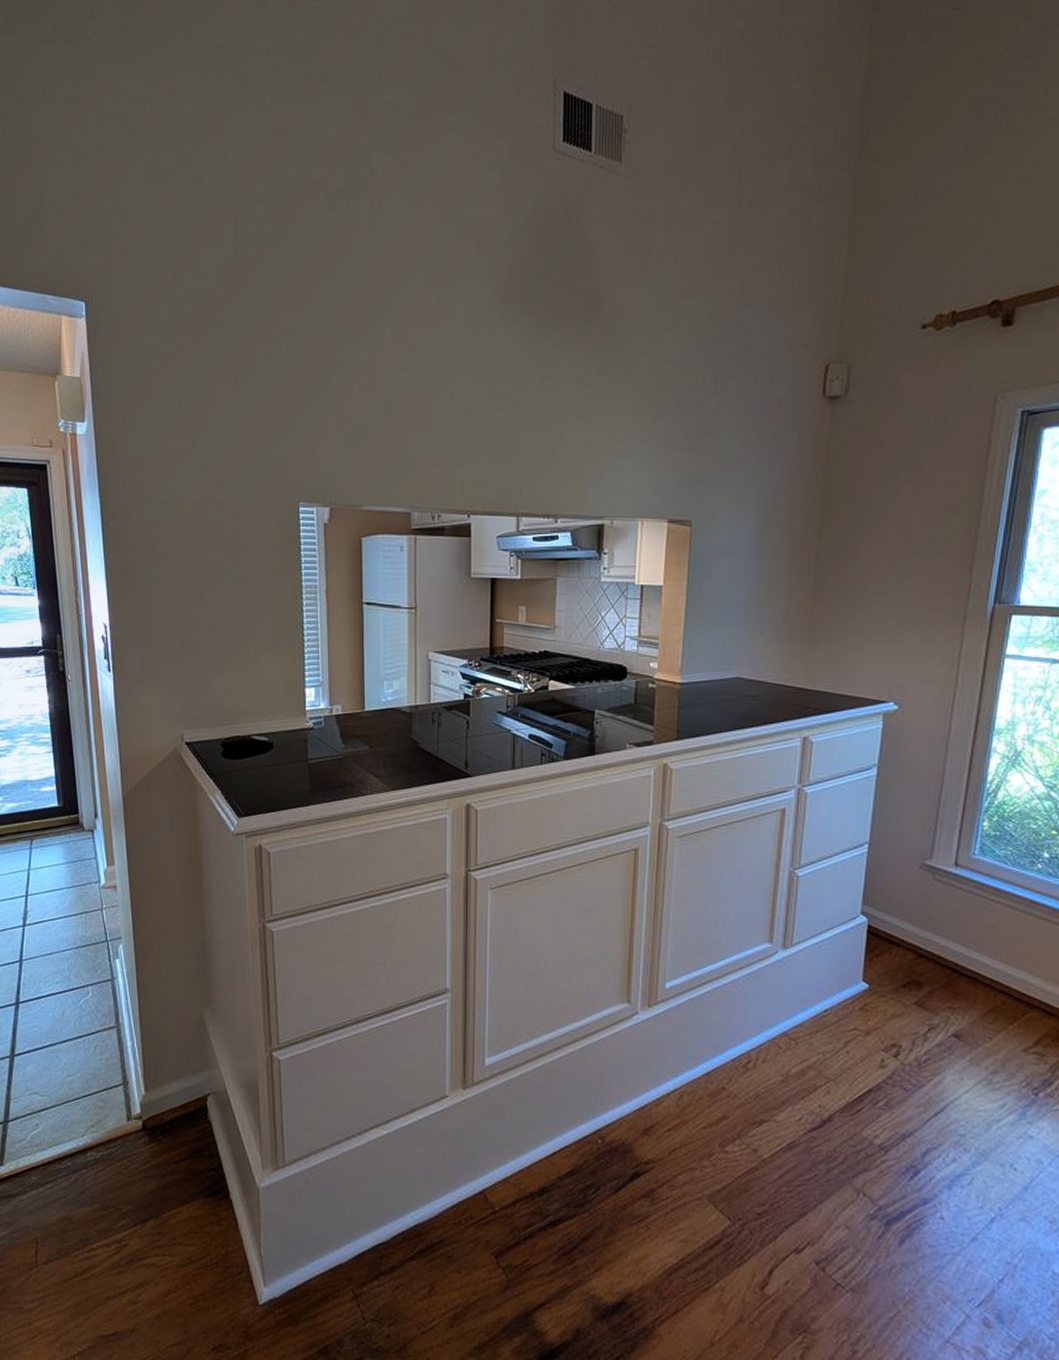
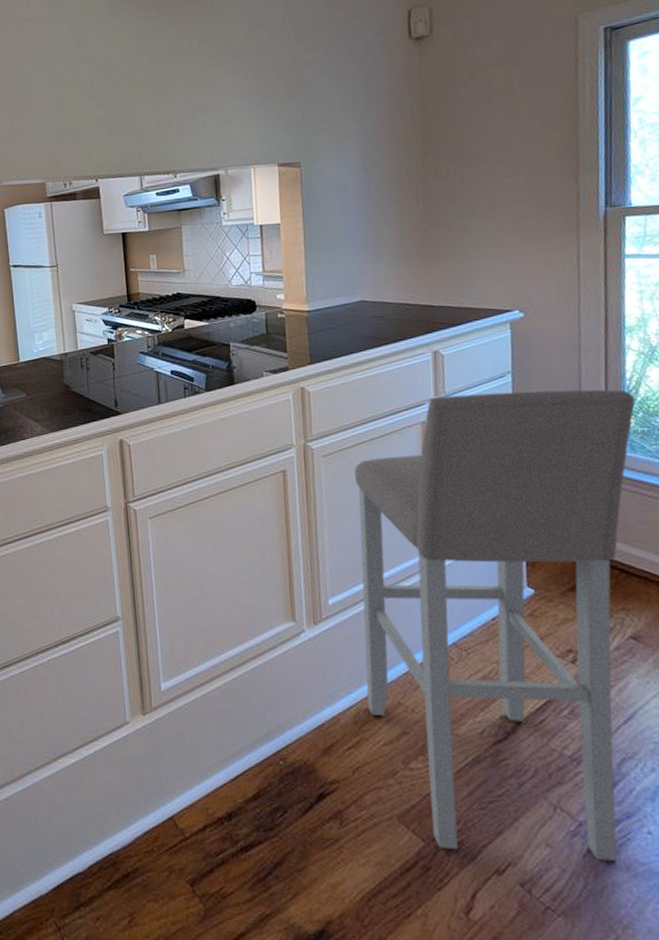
bar stool: none [691,784,993,1243] -> present [354,389,636,861]

